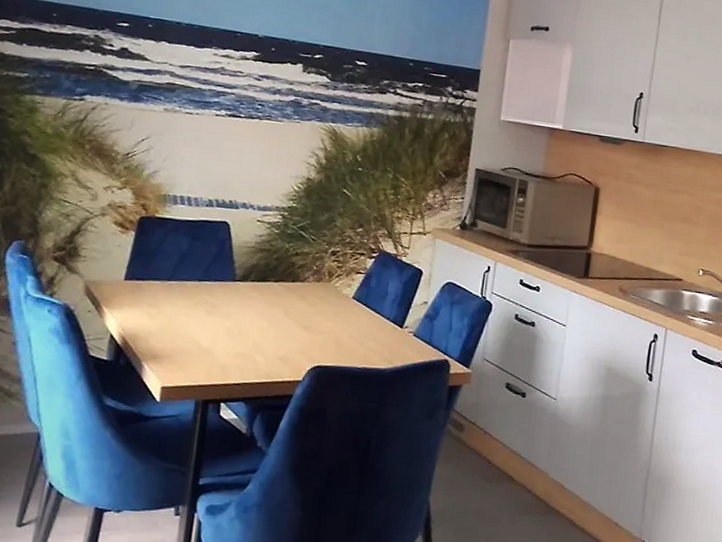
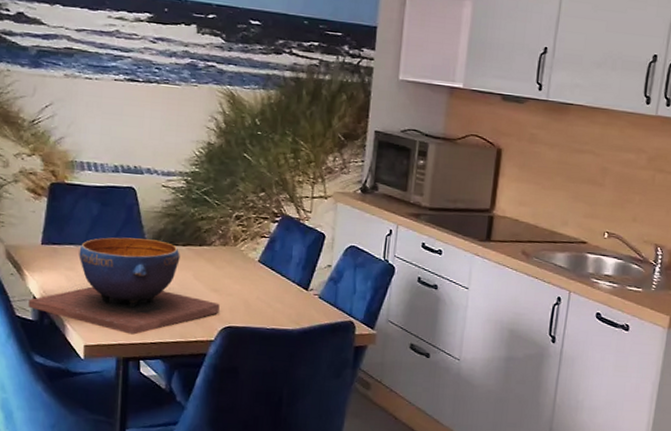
decorative bowl: none [104,273,310,375] -> present [28,237,220,335]

